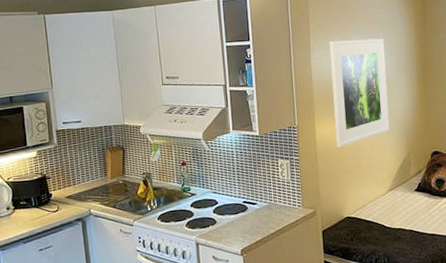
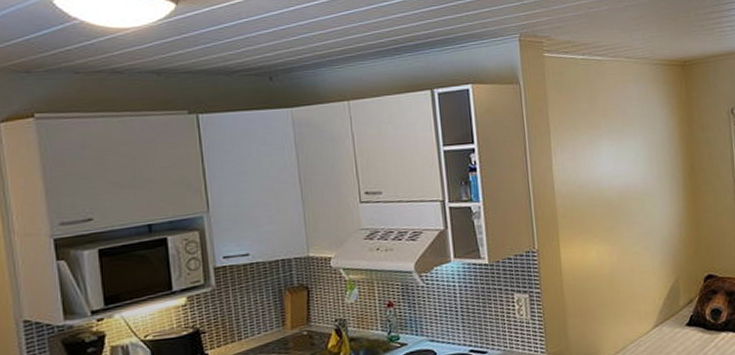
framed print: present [329,38,390,148] -> none [574,137,653,275]

